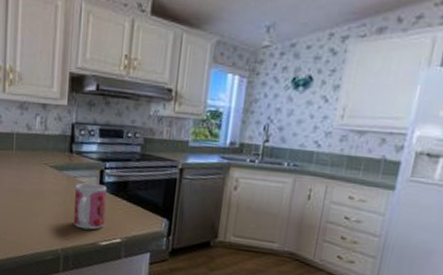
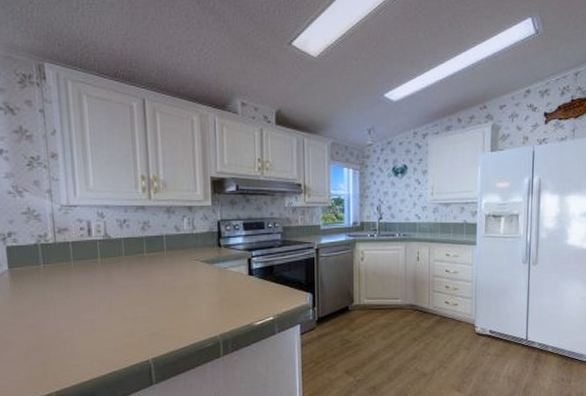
mug: present [73,183,107,230] -> none [226,271,257,314]

